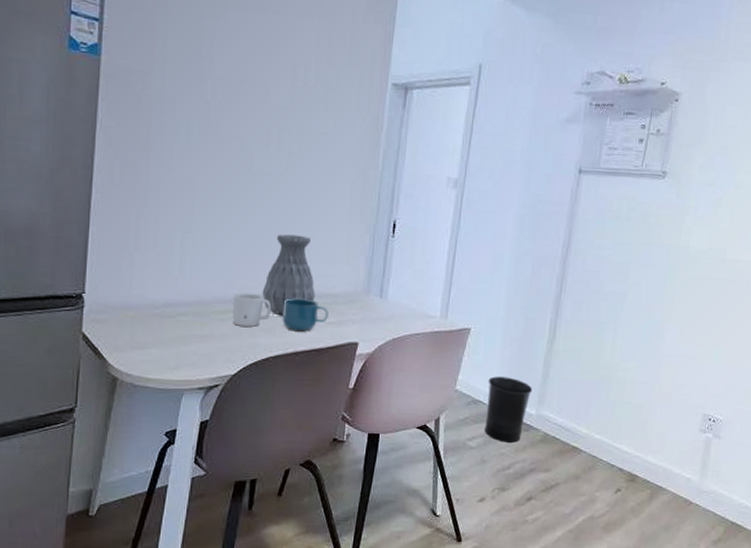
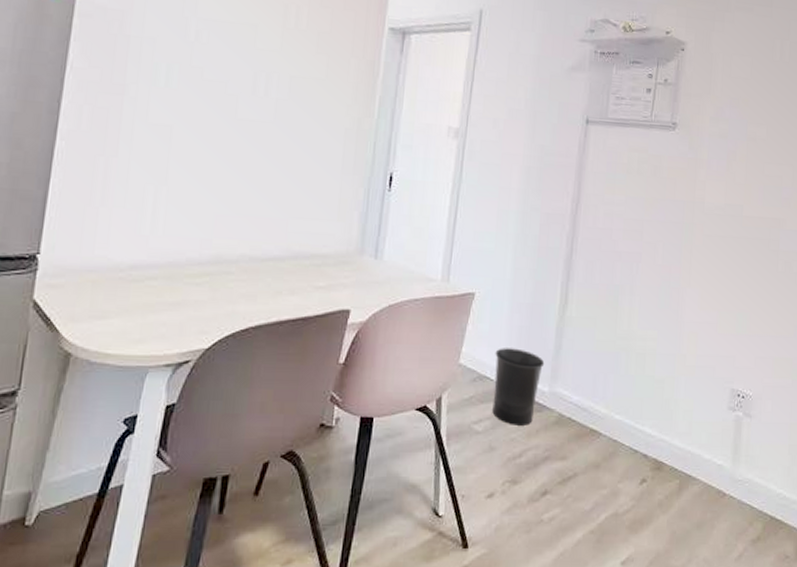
mug: present [232,292,272,327] -> none [208,253,254,292]
vase: present [262,234,315,316] -> none [243,187,303,280]
cup: present [282,298,329,332] -> none [264,259,317,298]

